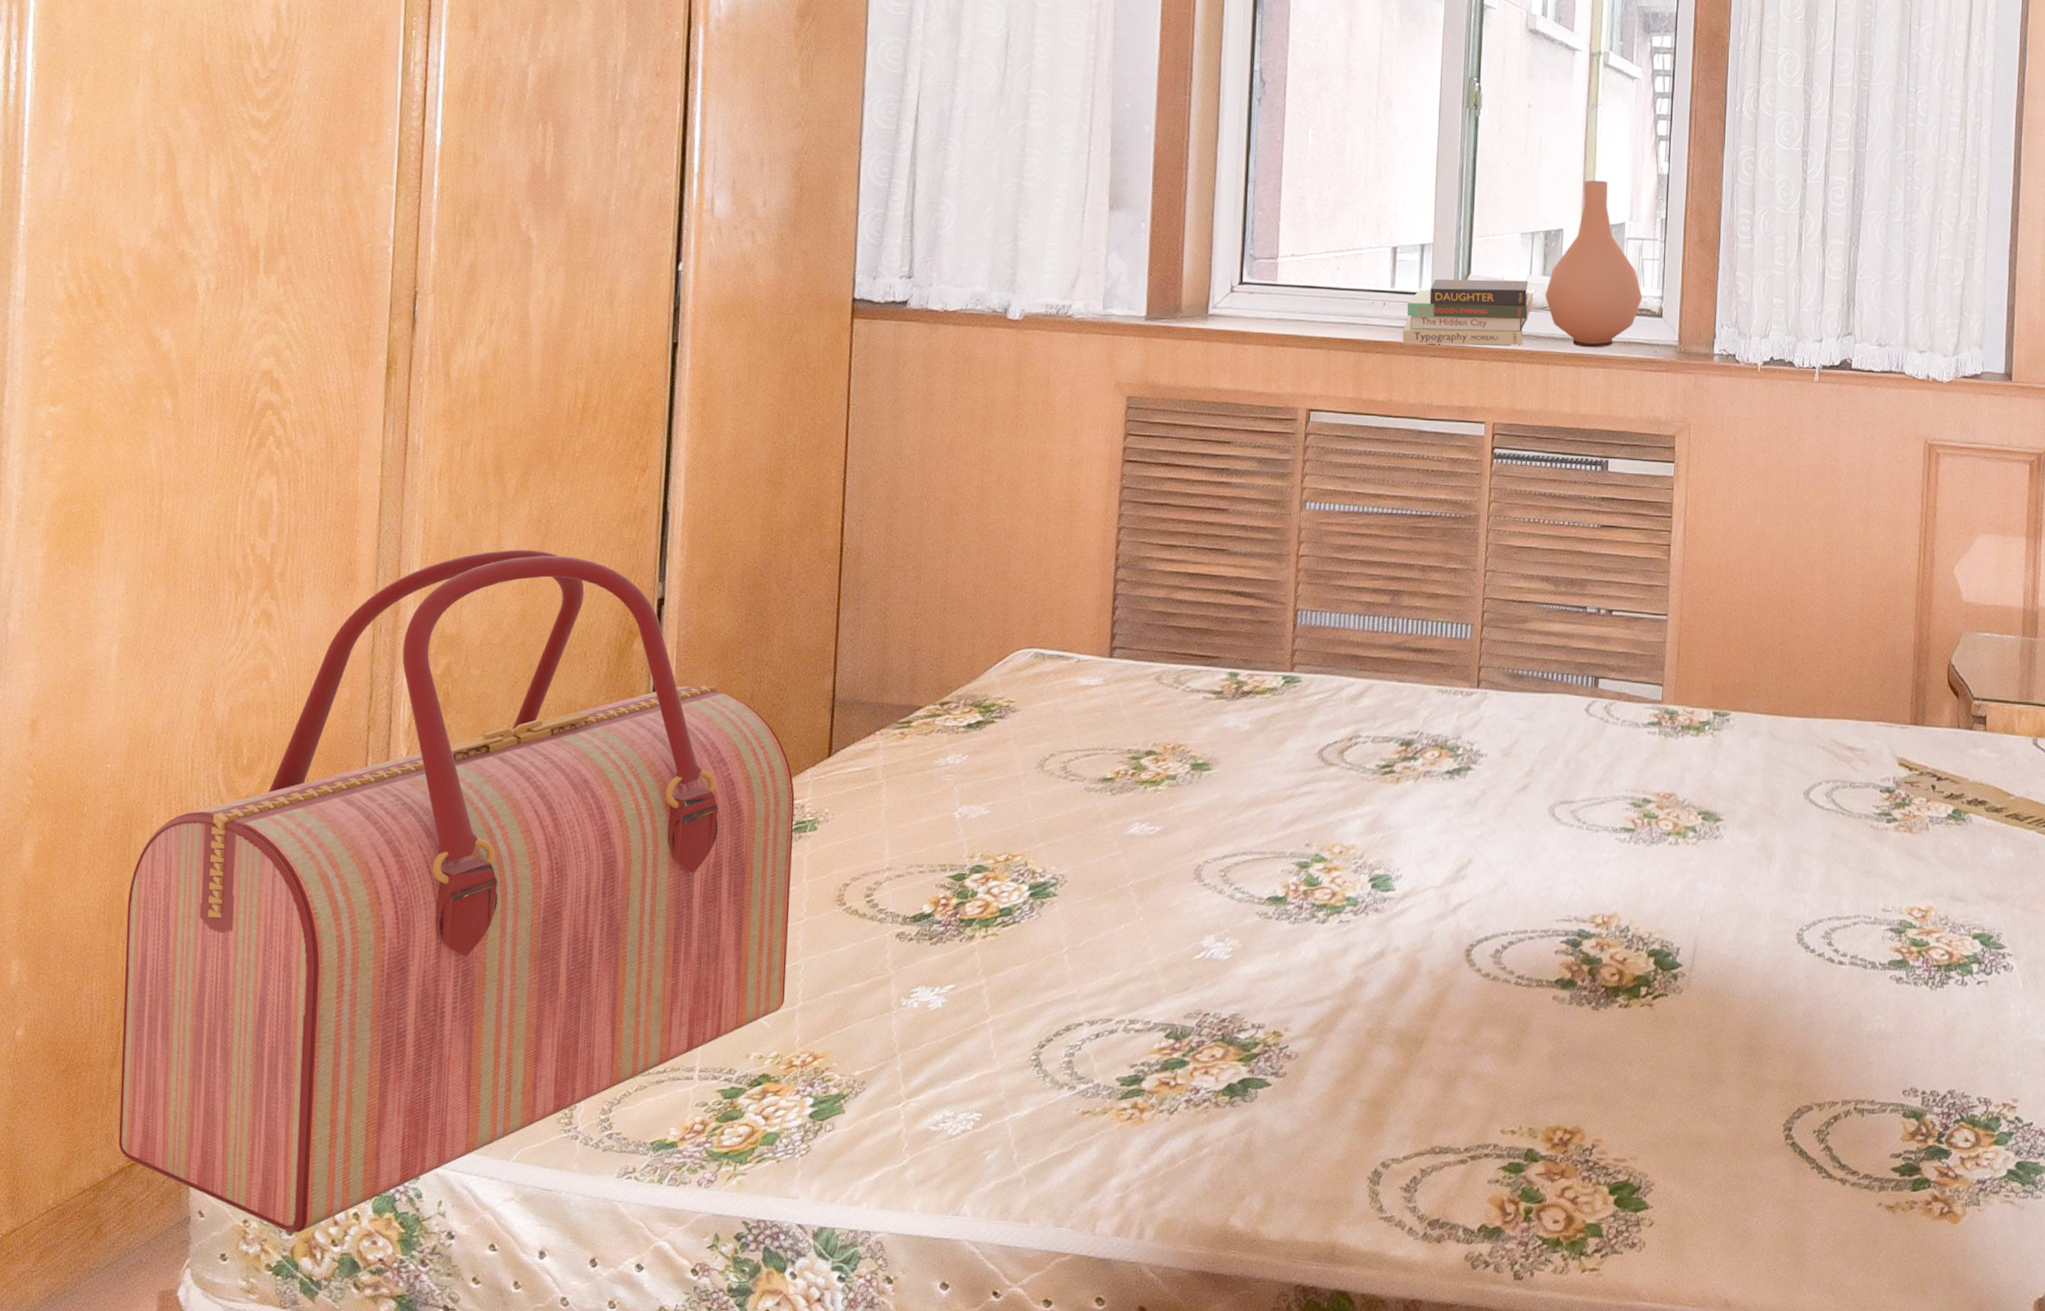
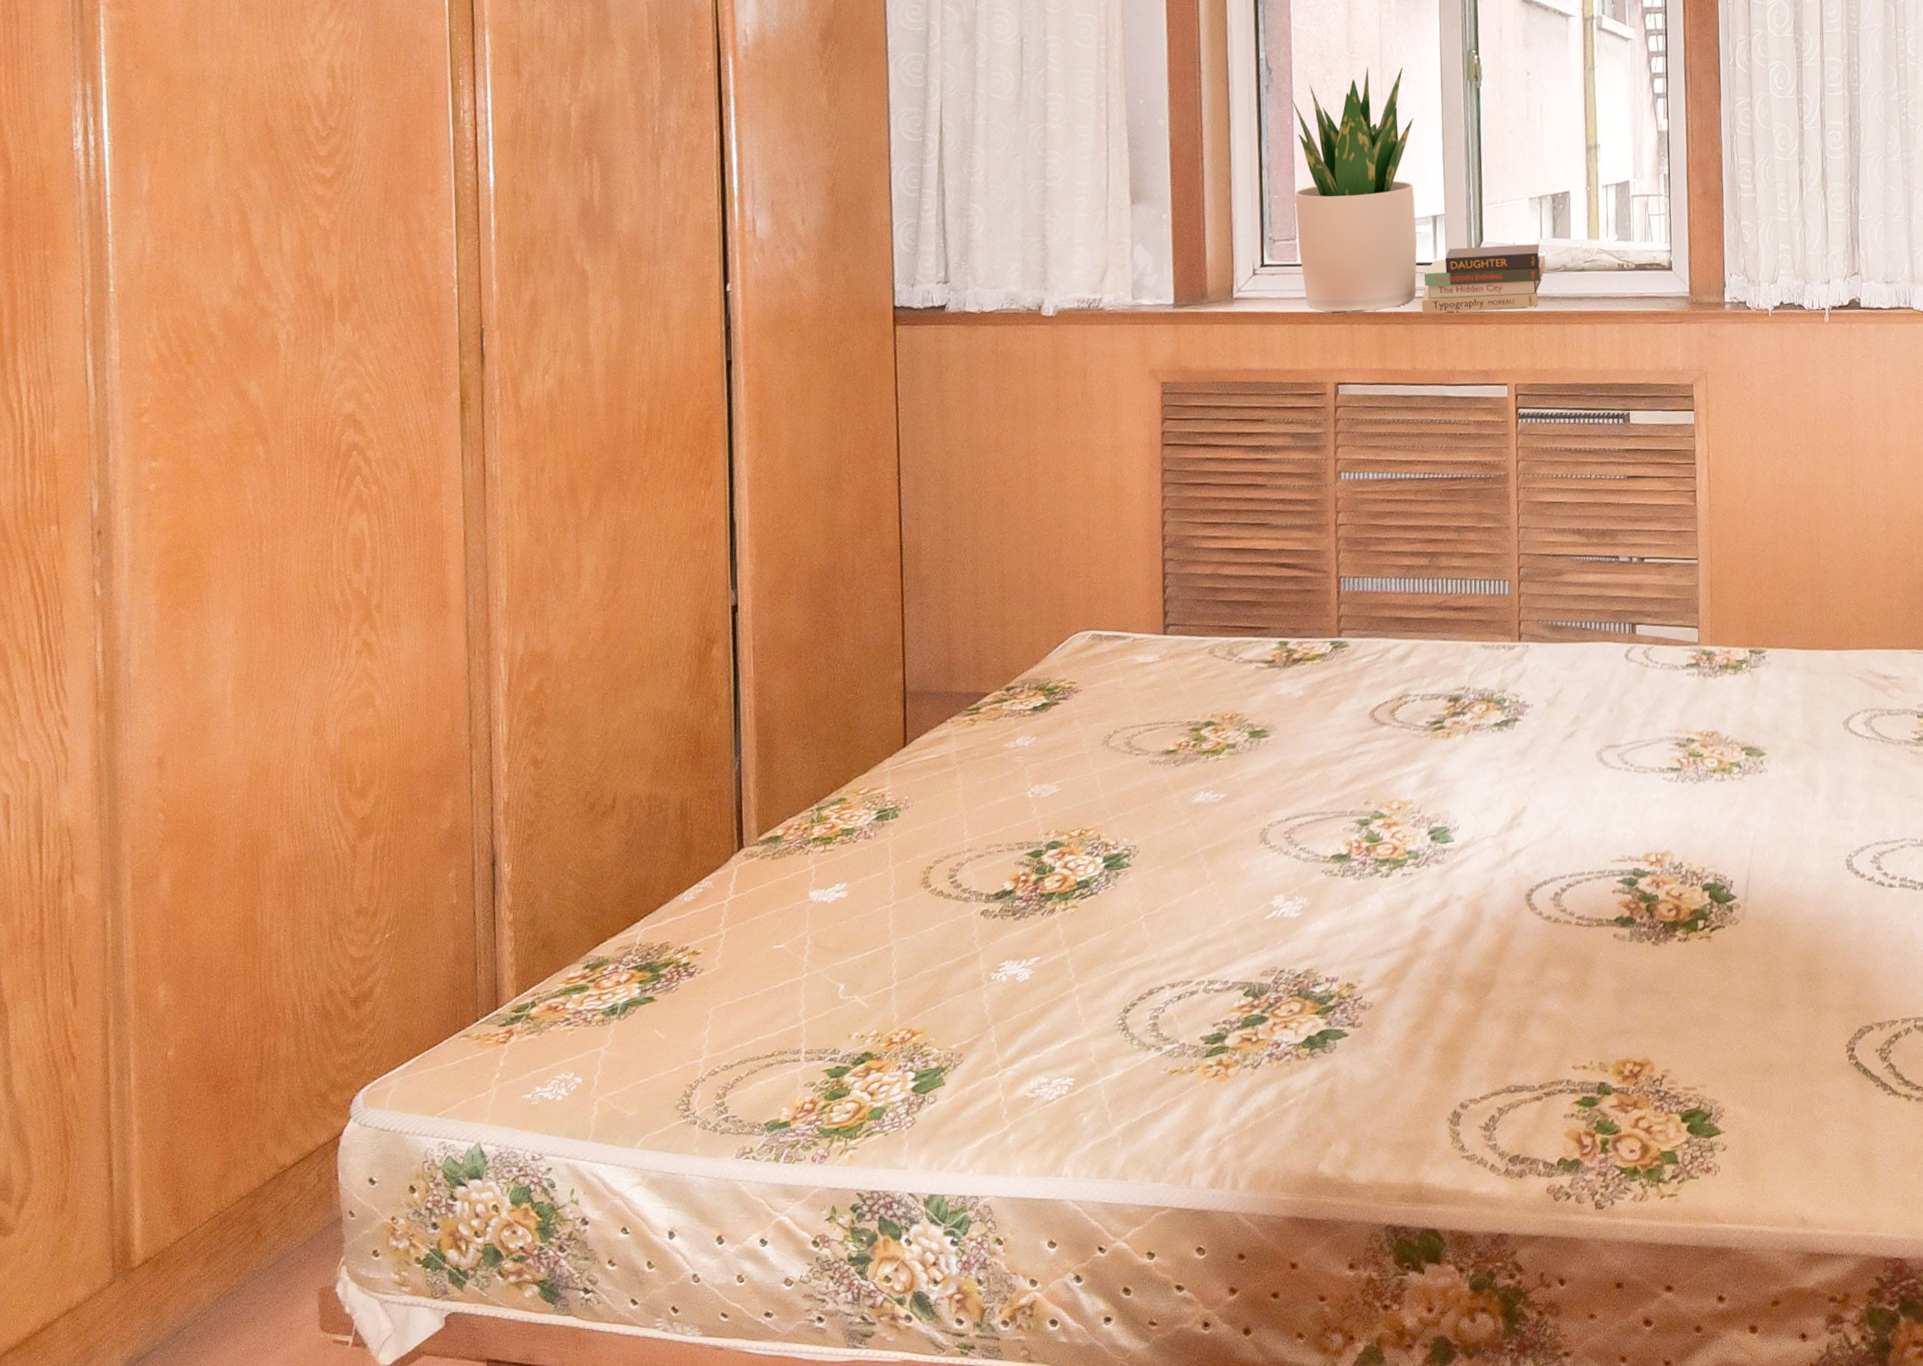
handbag: present [118,549,795,1232] -> none [260,567,881,1227]
planter: none [1279,86,1409,338] -> present [1292,66,1418,313]
vase: present [1545,180,1643,348] -> none [1556,141,1652,305]

